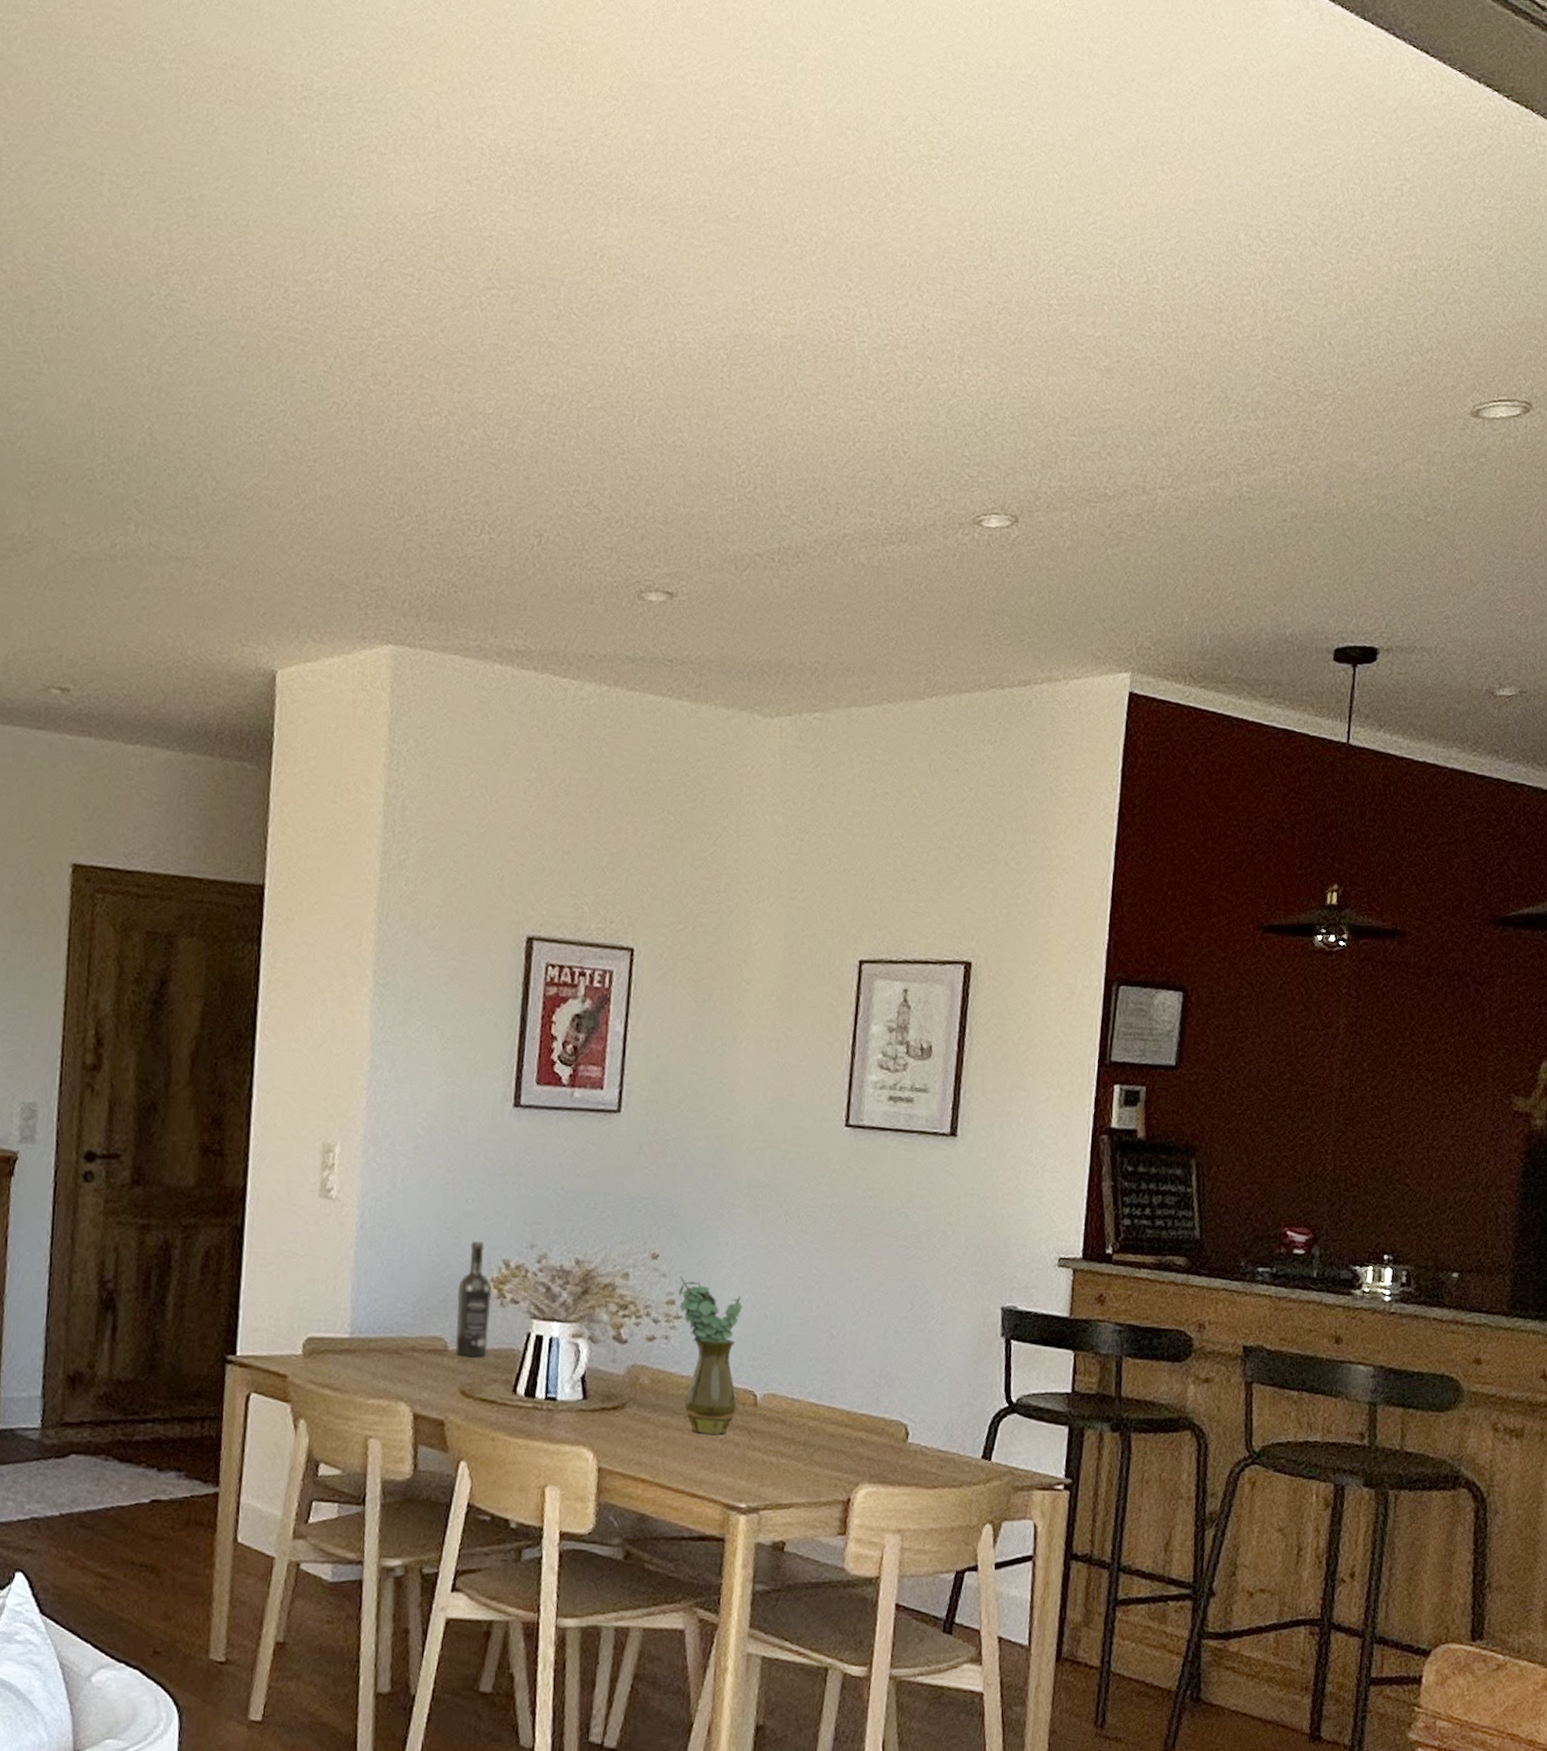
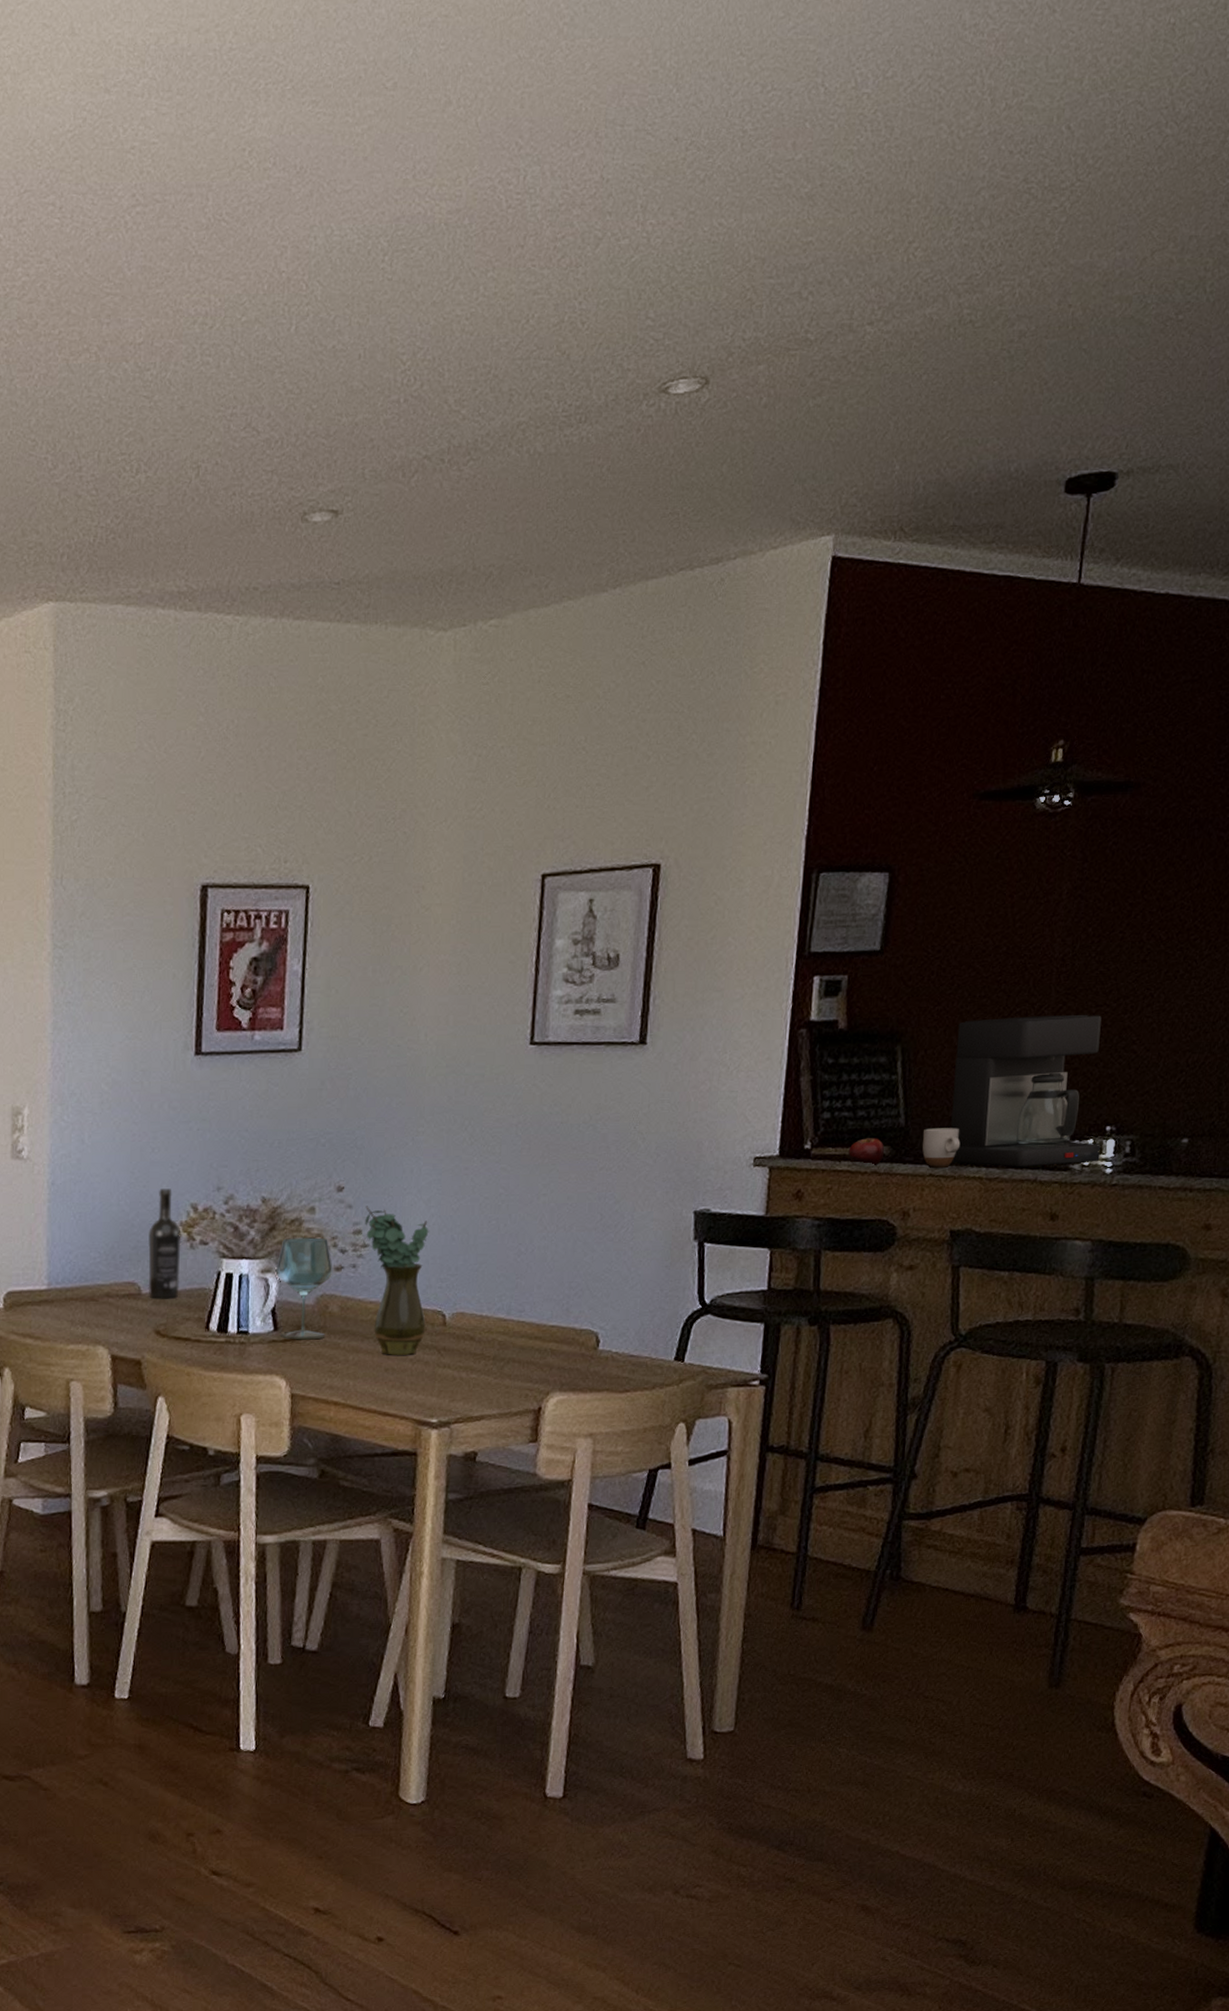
wine glass: none [587,1303,646,1412] -> present [276,1237,333,1340]
fruit: none [1147,1247,1182,1278] -> present [848,1138,885,1168]
mug: none [1216,1243,1252,1284] -> present [922,1128,961,1169]
coffee maker: none [1242,1141,1379,1290] -> present [951,1014,1102,1168]

